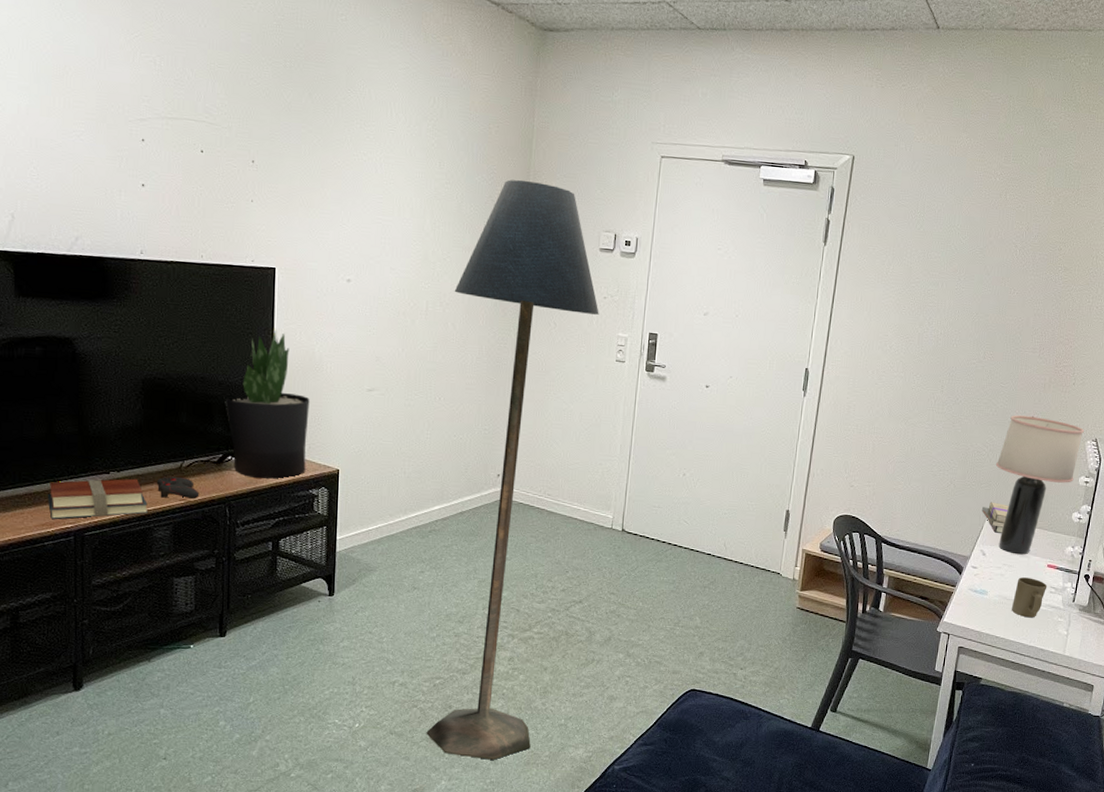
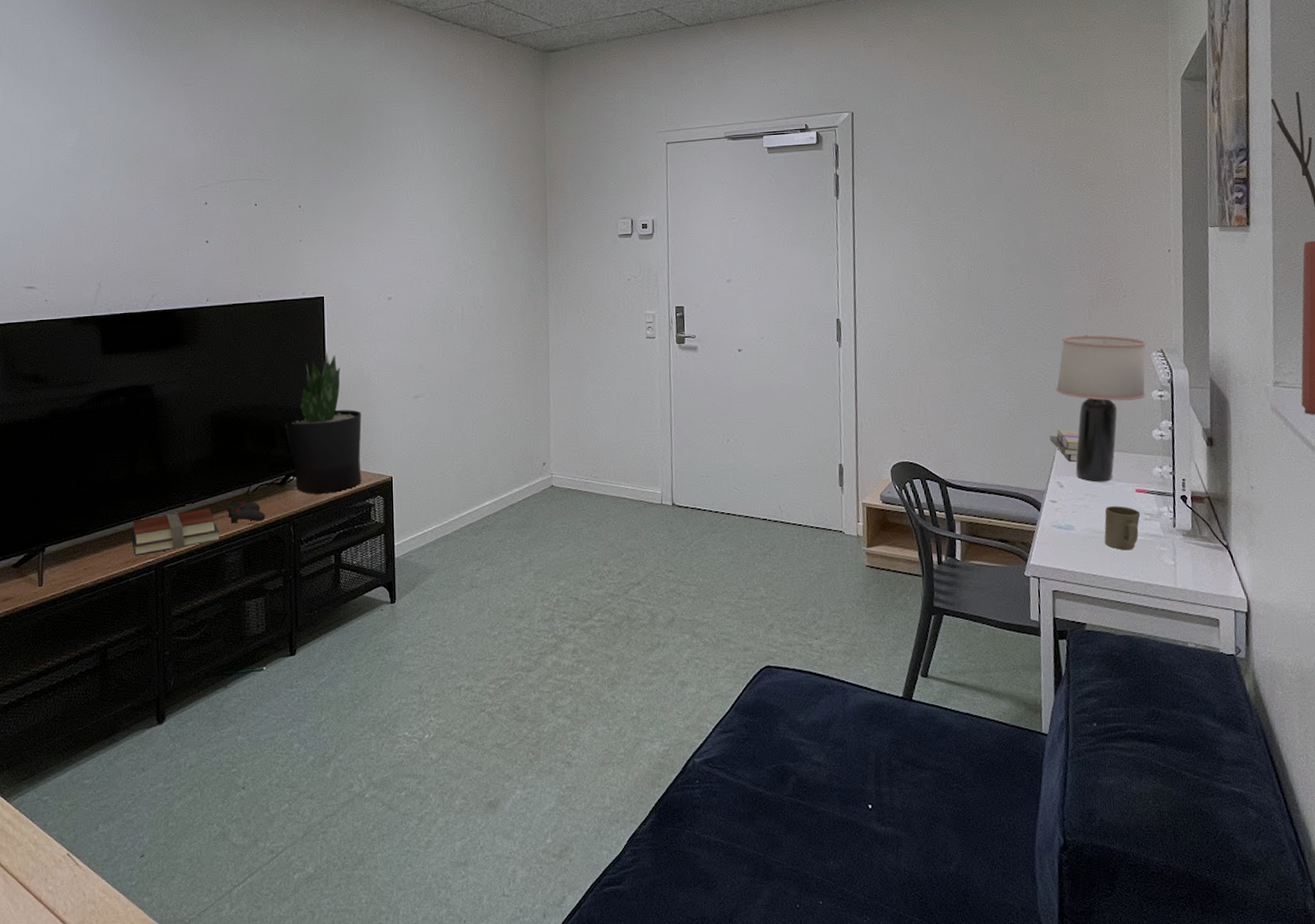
floor lamp: present [426,179,599,760] -> none [486,184,625,763]

